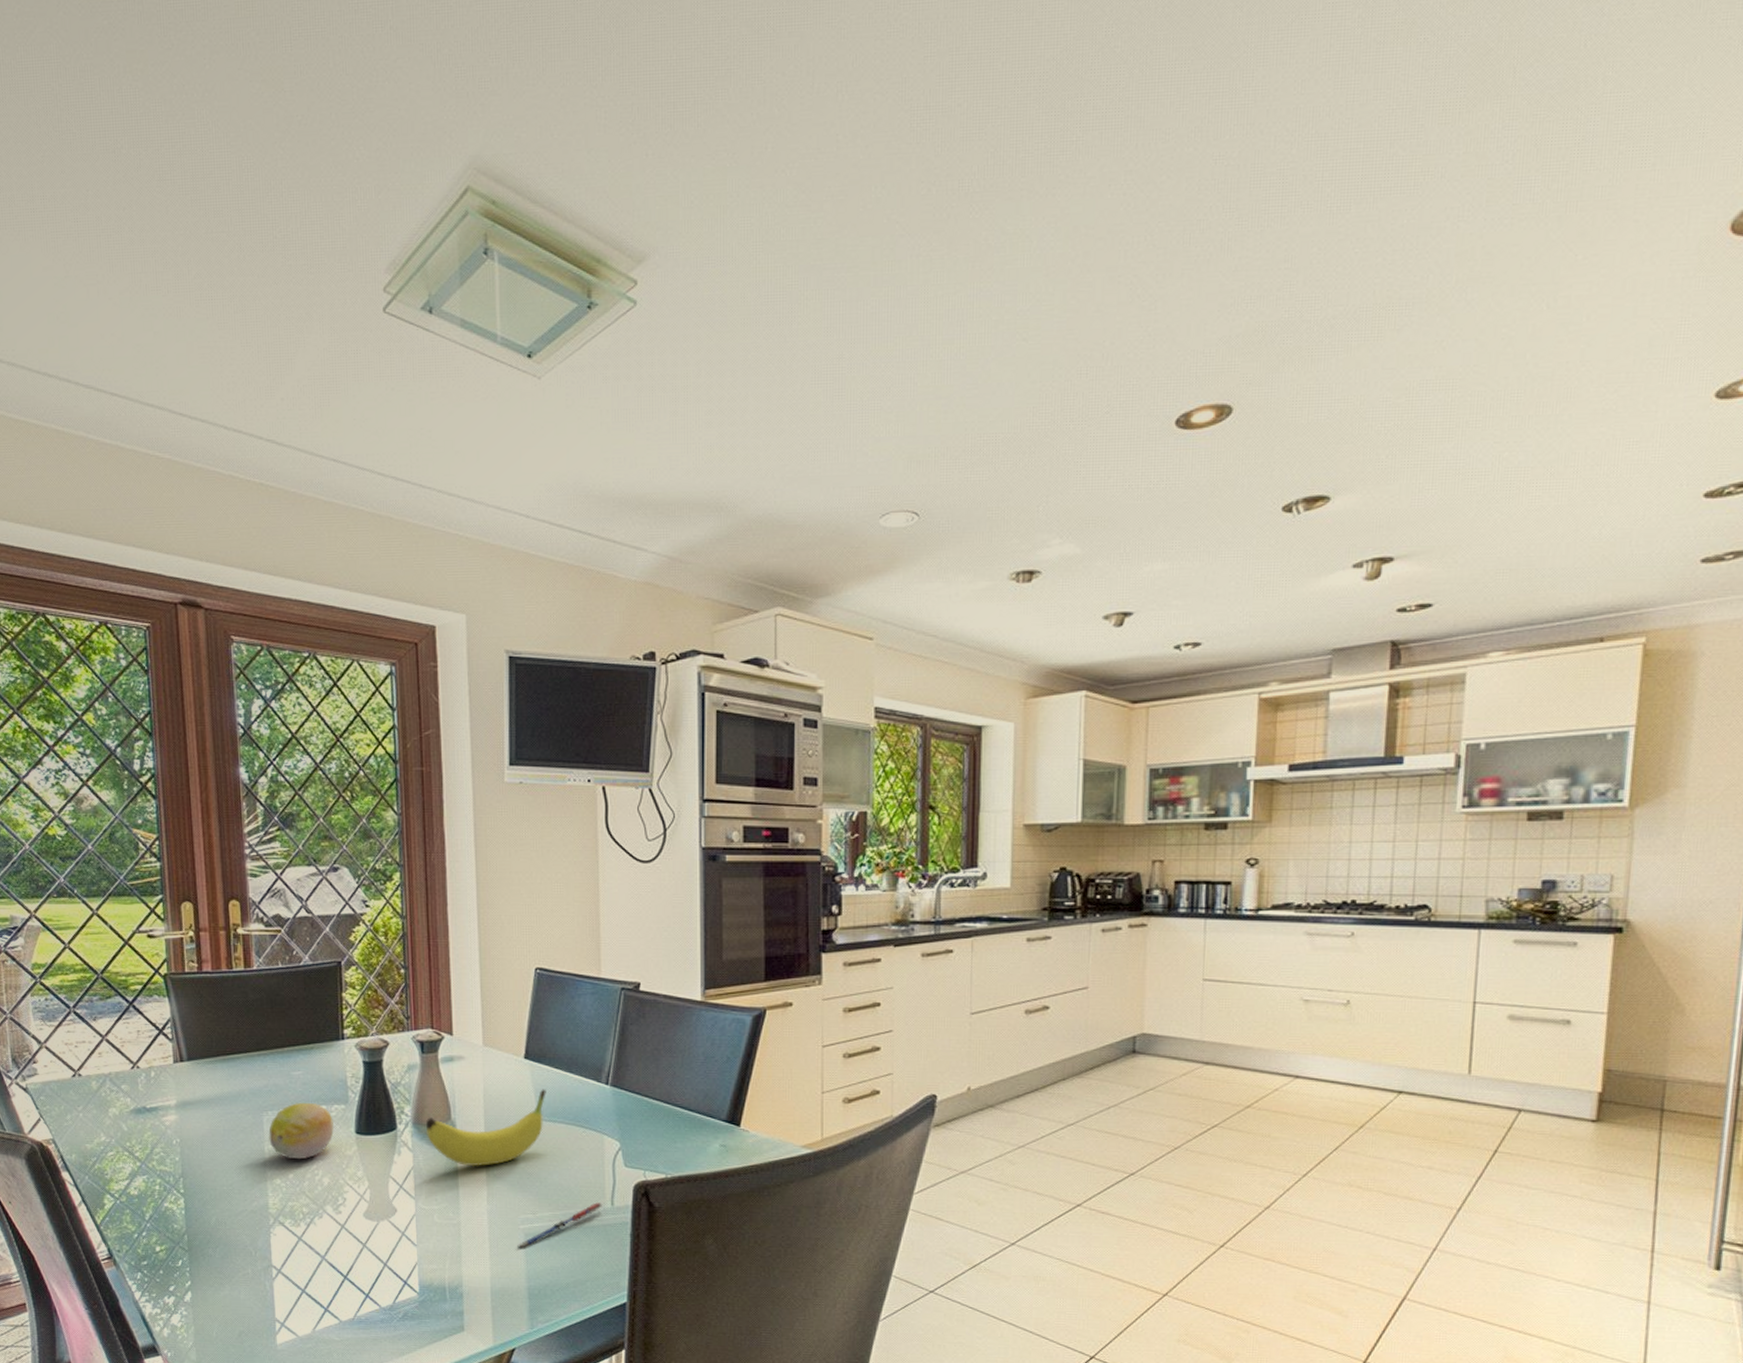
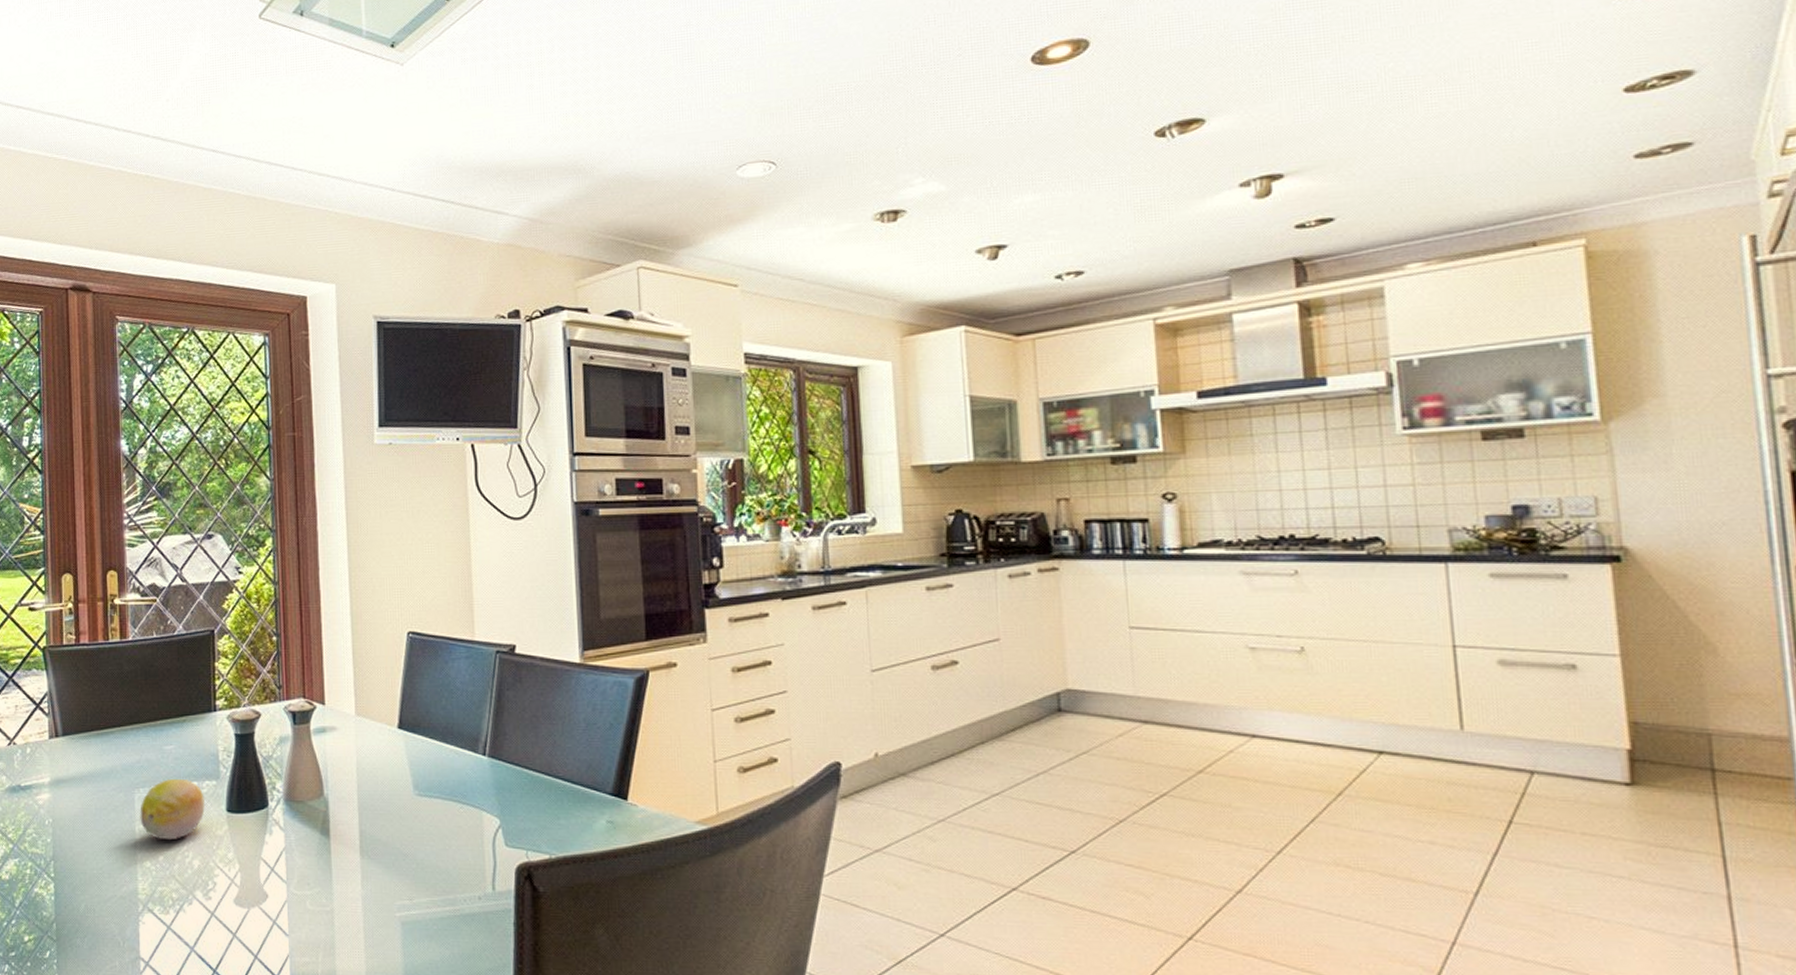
fruit: present [426,1089,546,1167] -> none [298,761,421,848]
pen: present [517,1202,602,1249] -> none [394,887,483,940]

